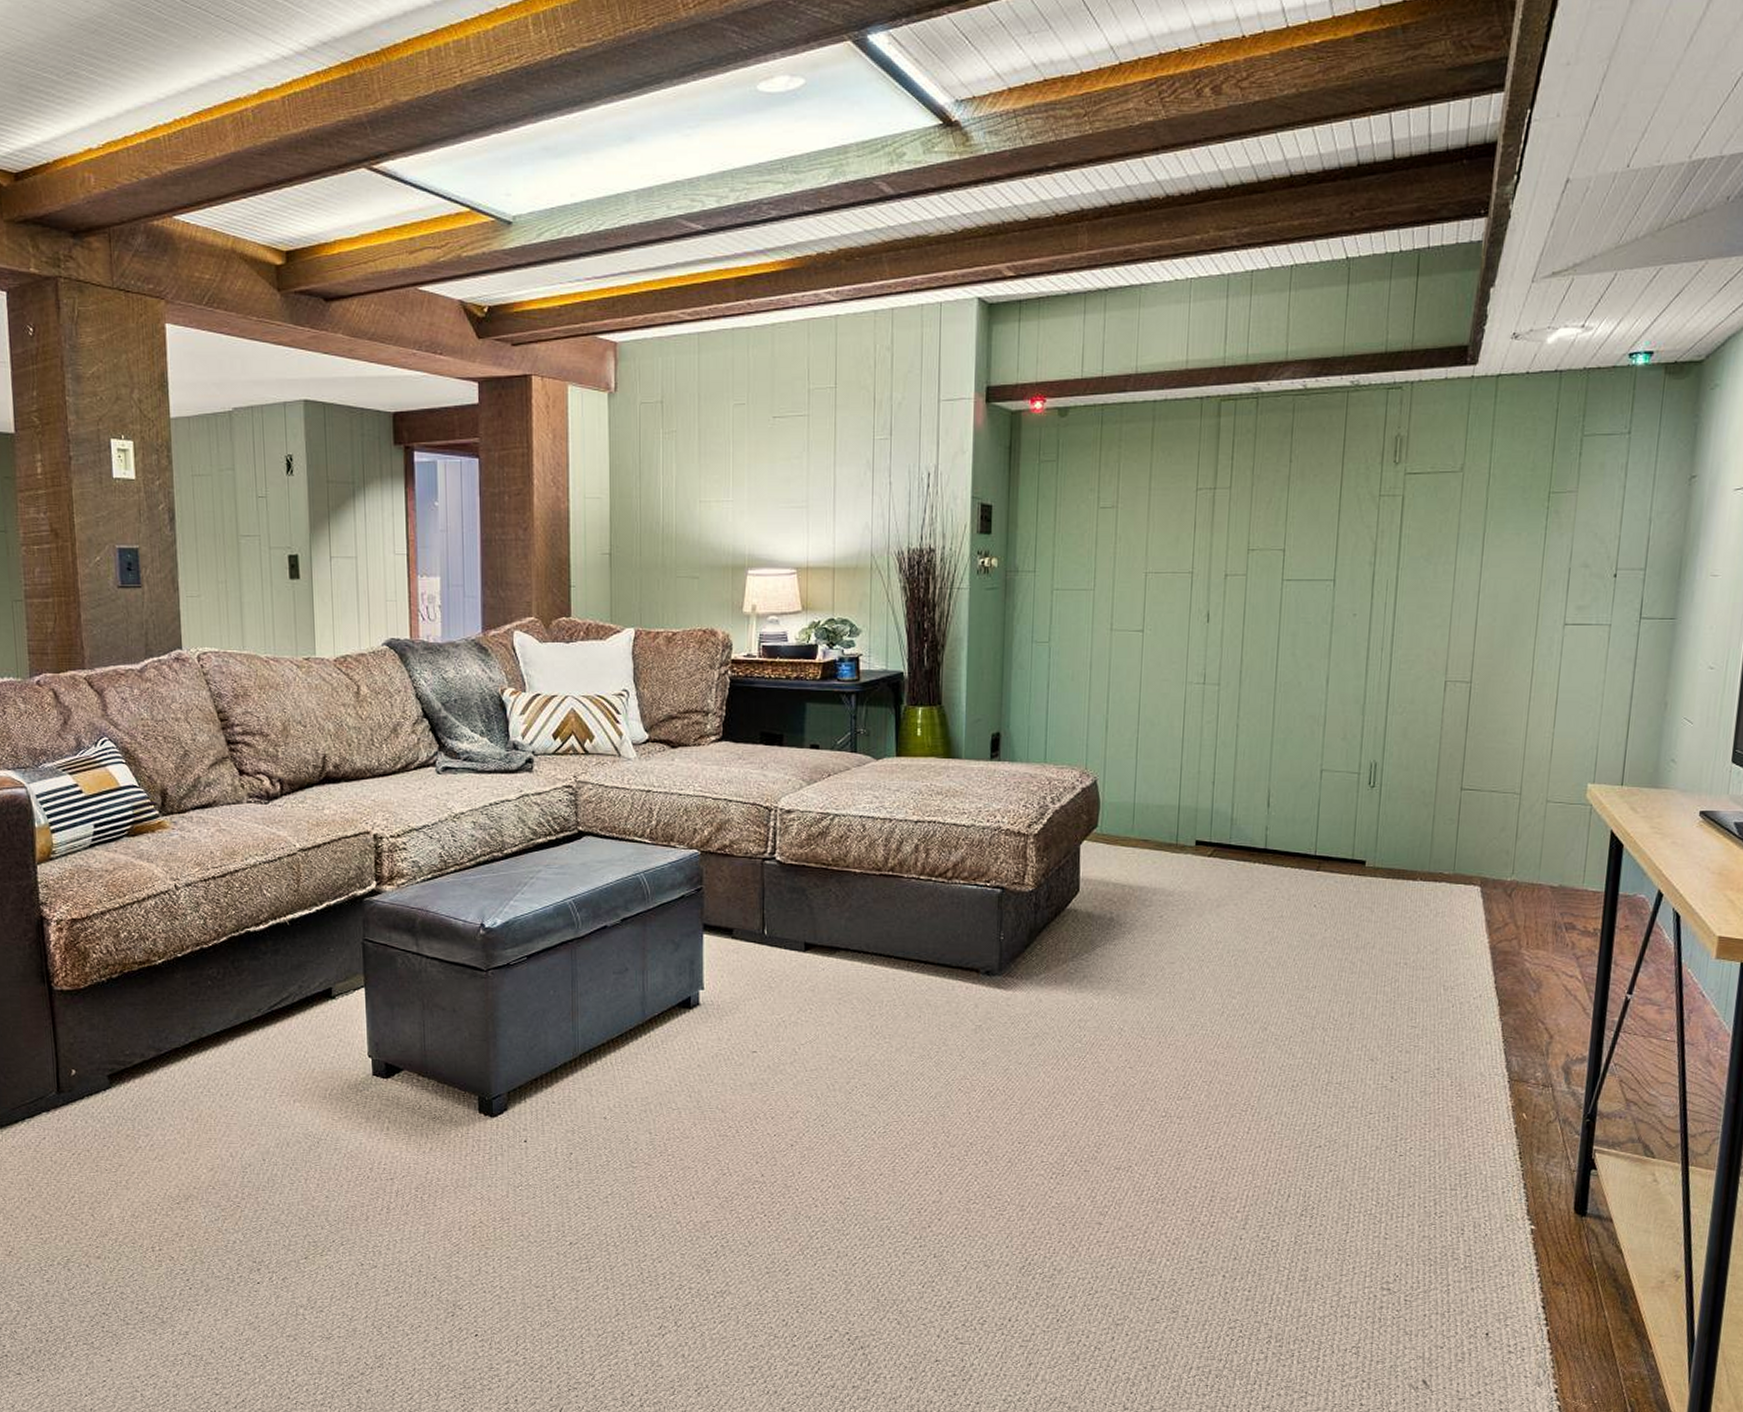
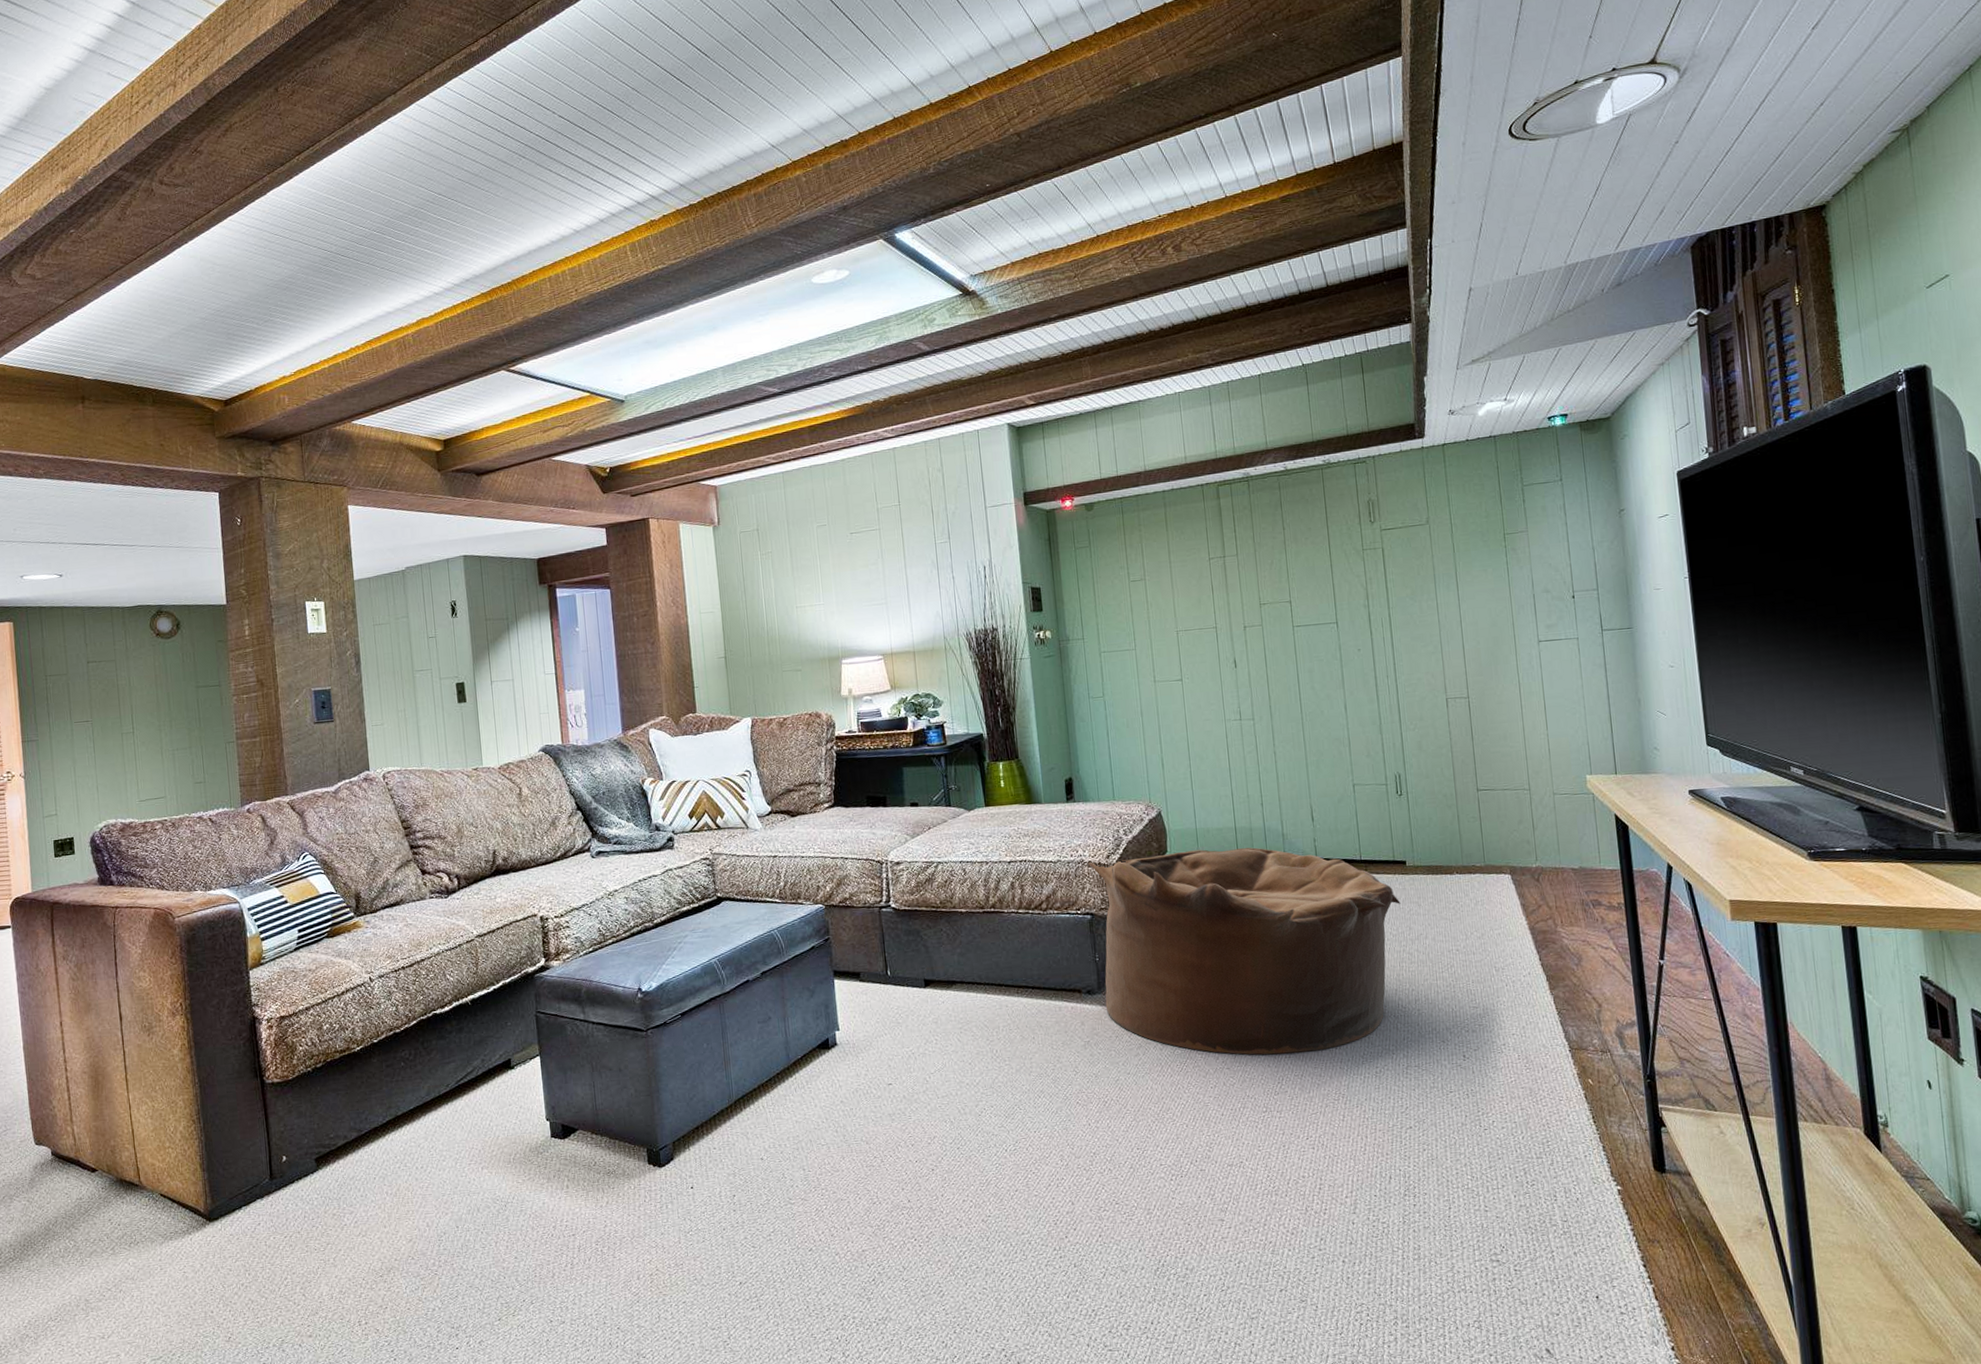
bean bag chair: none [1004,827,1351,1058] -> present [1087,847,1400,1055]

